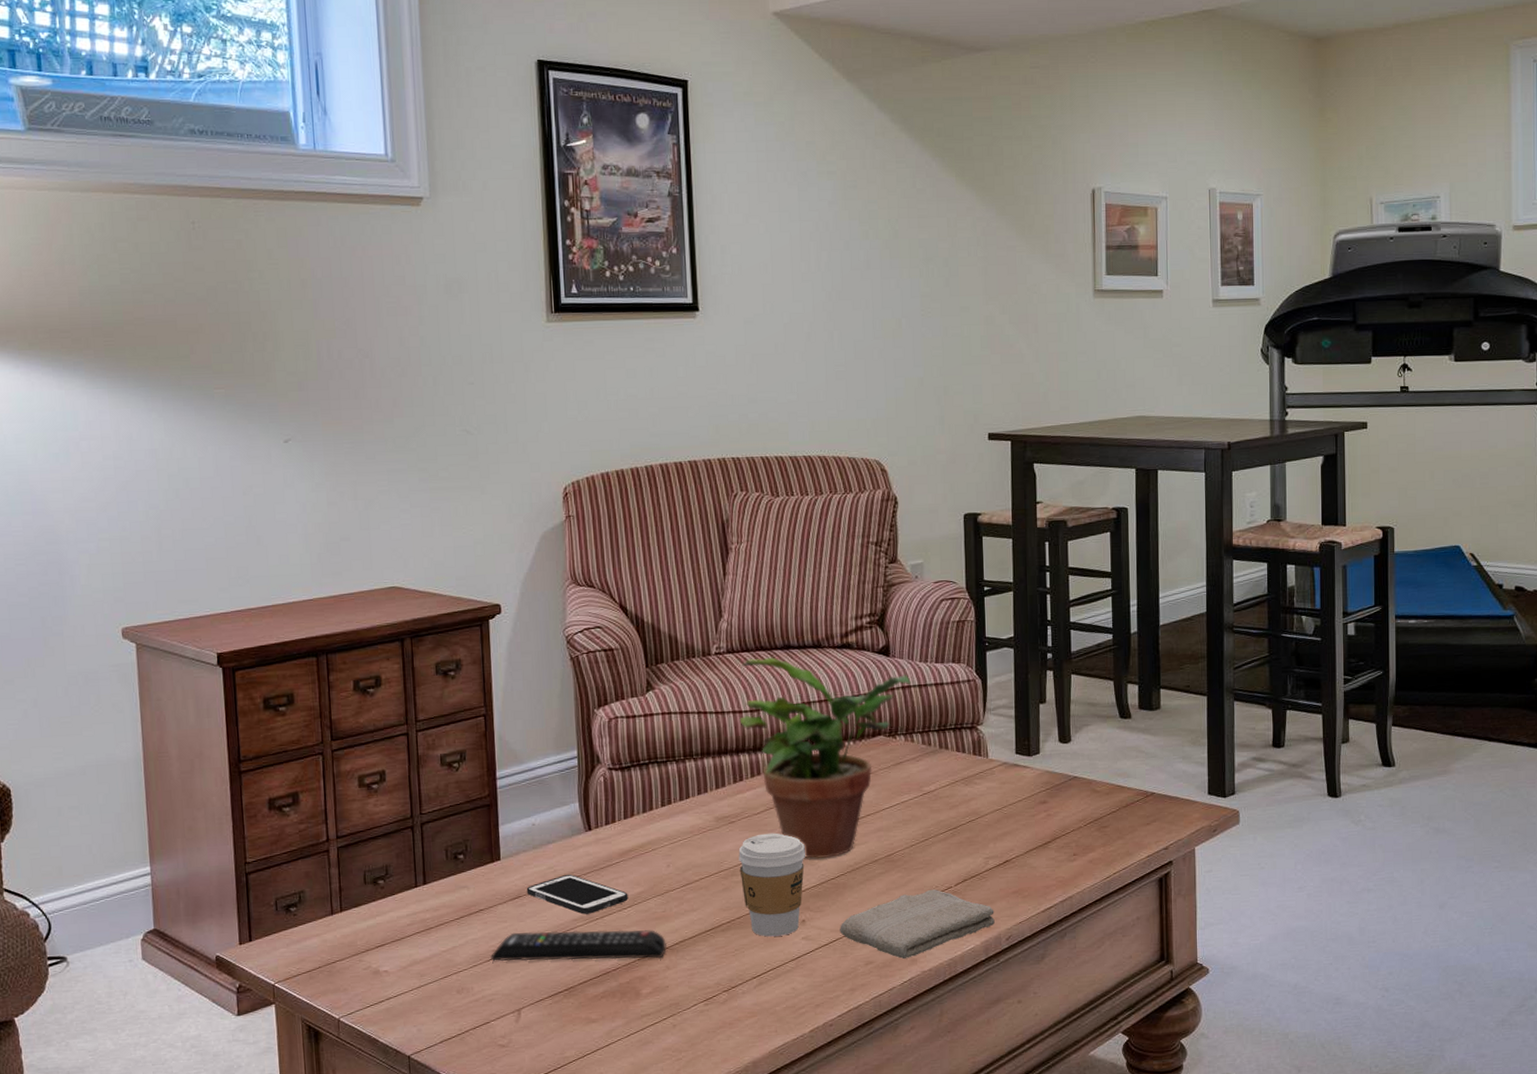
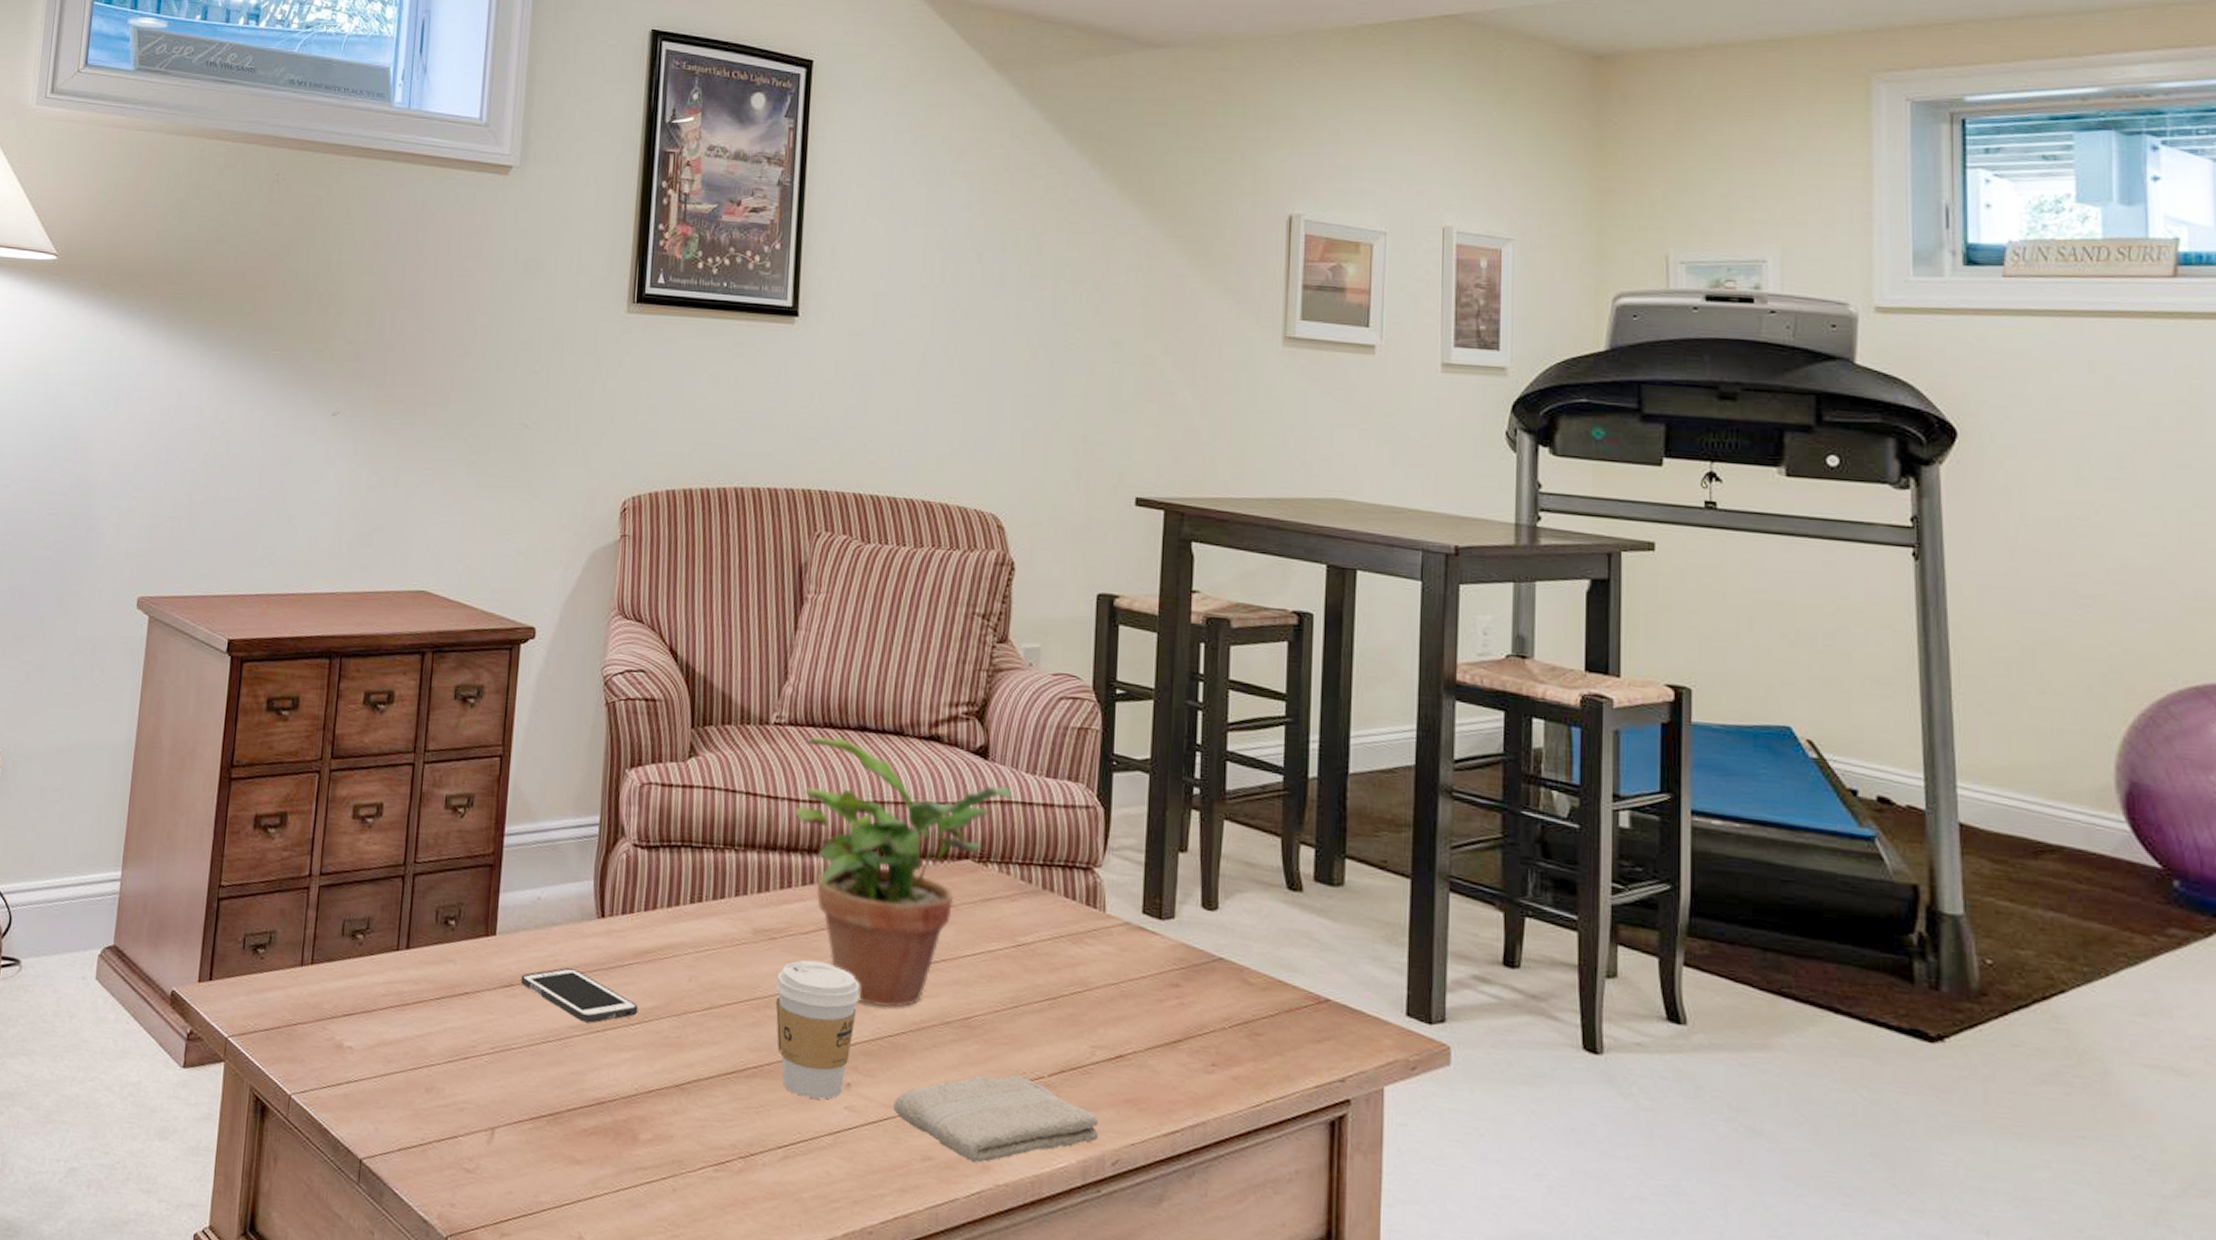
remote control: present [491,930,667,961] -> none [469,1028,677,1098]

